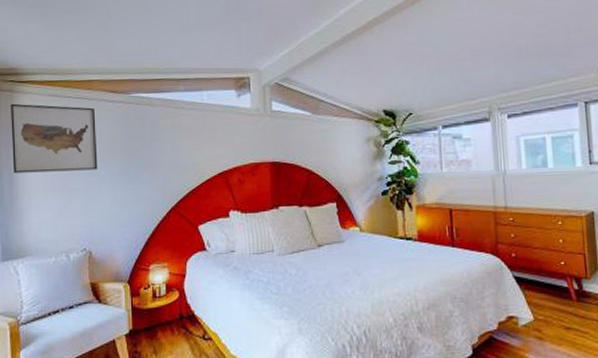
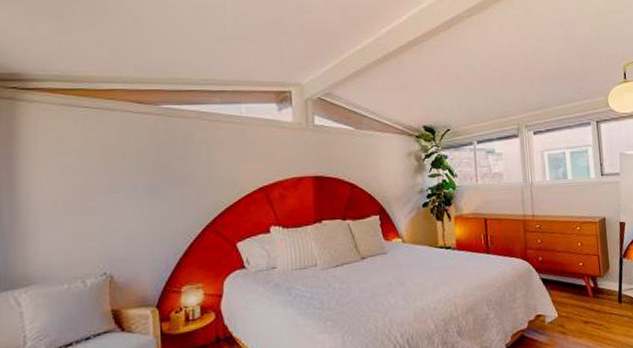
wall art: present [10,103,98,174] -> none [11,113,121,192]

